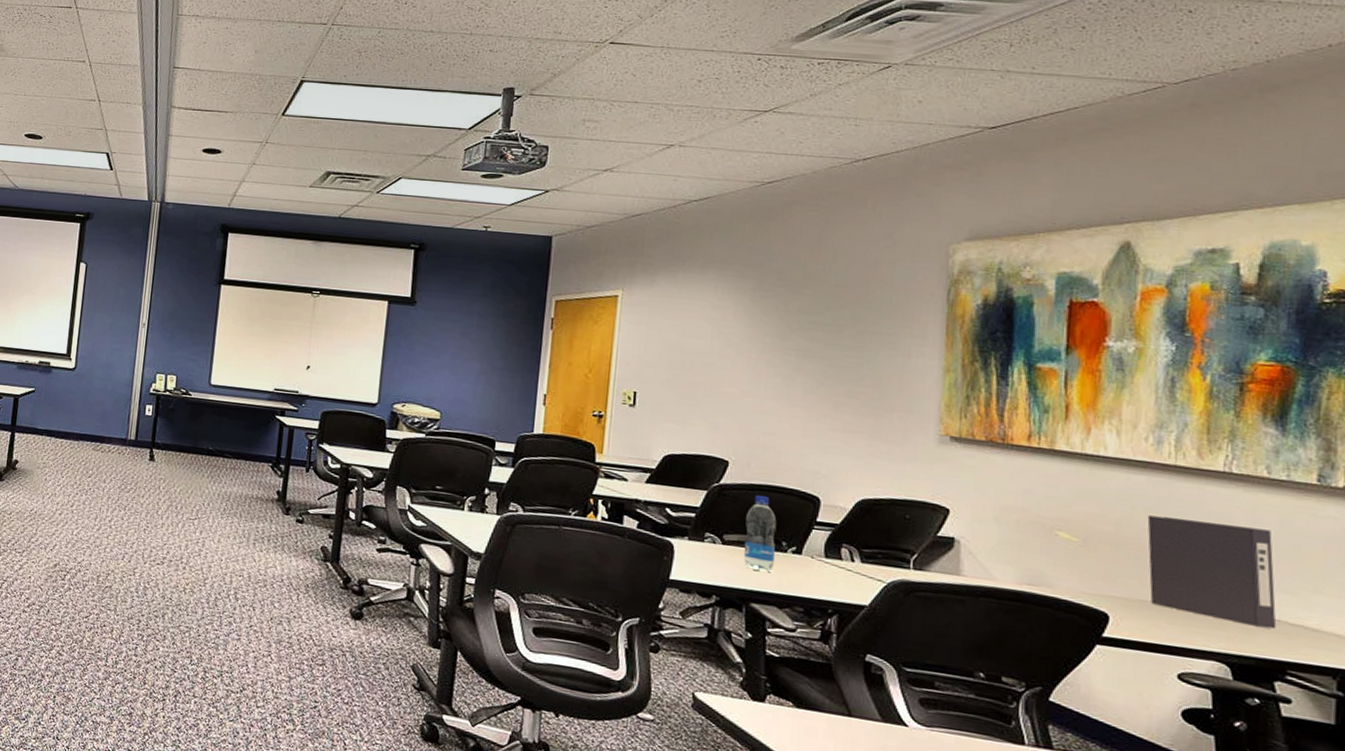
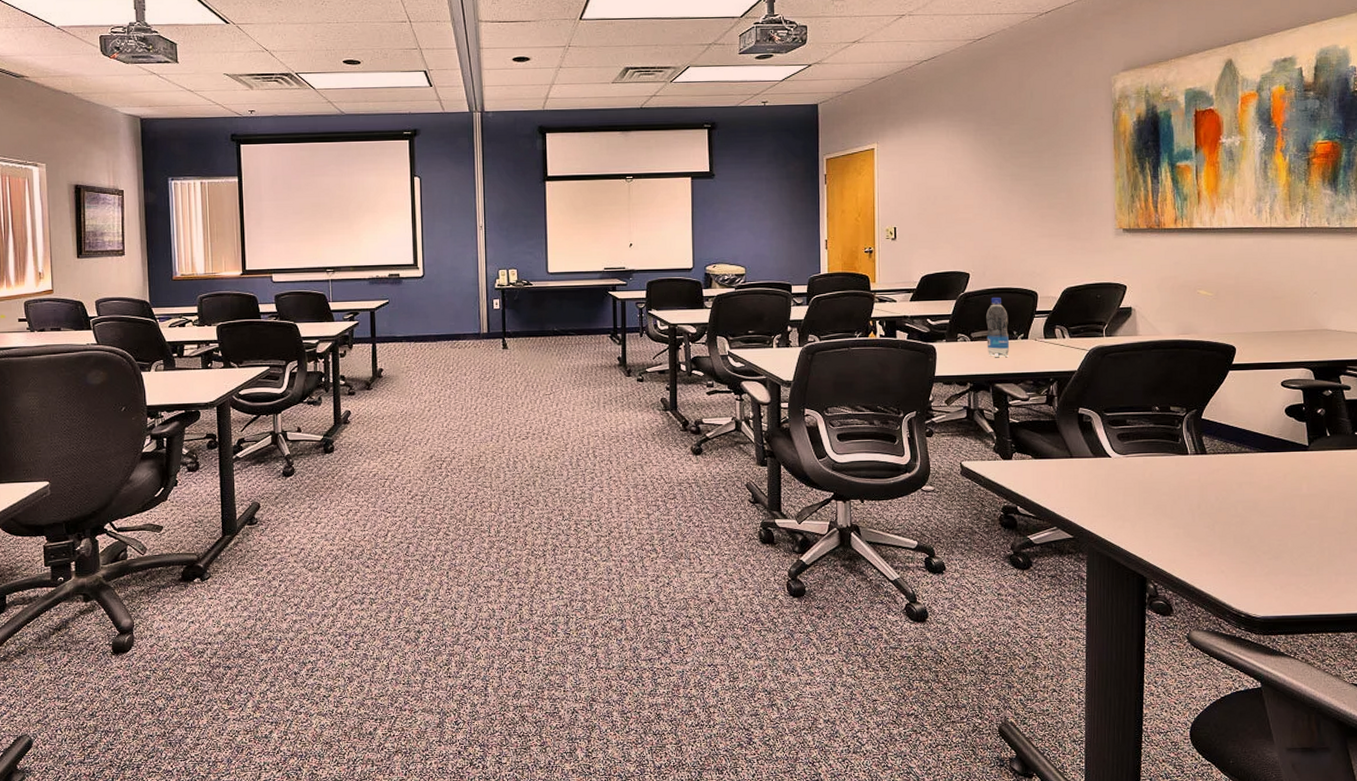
binder: present [1147,515,1277,629] -> none [1255,266,1339,338]

